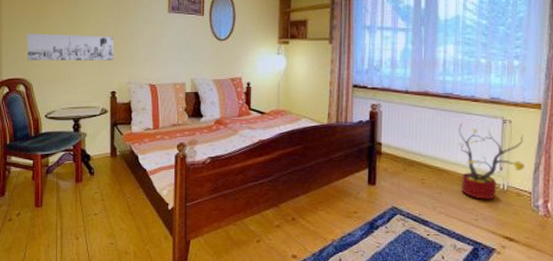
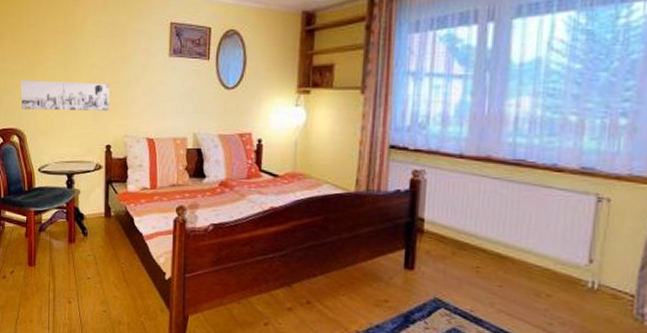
decorative plant: present [458,123,525,200] -> none [530,199,628,301]

